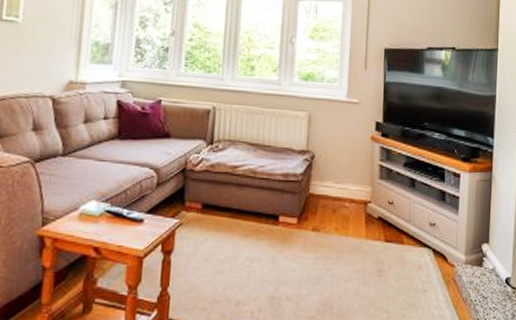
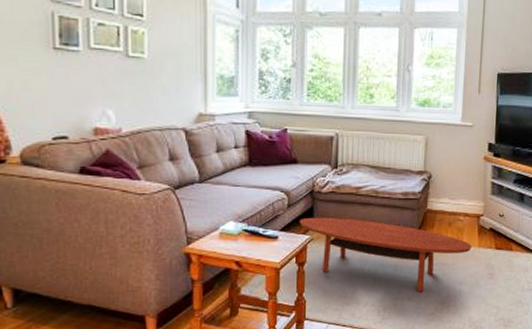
coffee table: none [168,198,358,289] -> present [299,217,472,291]

